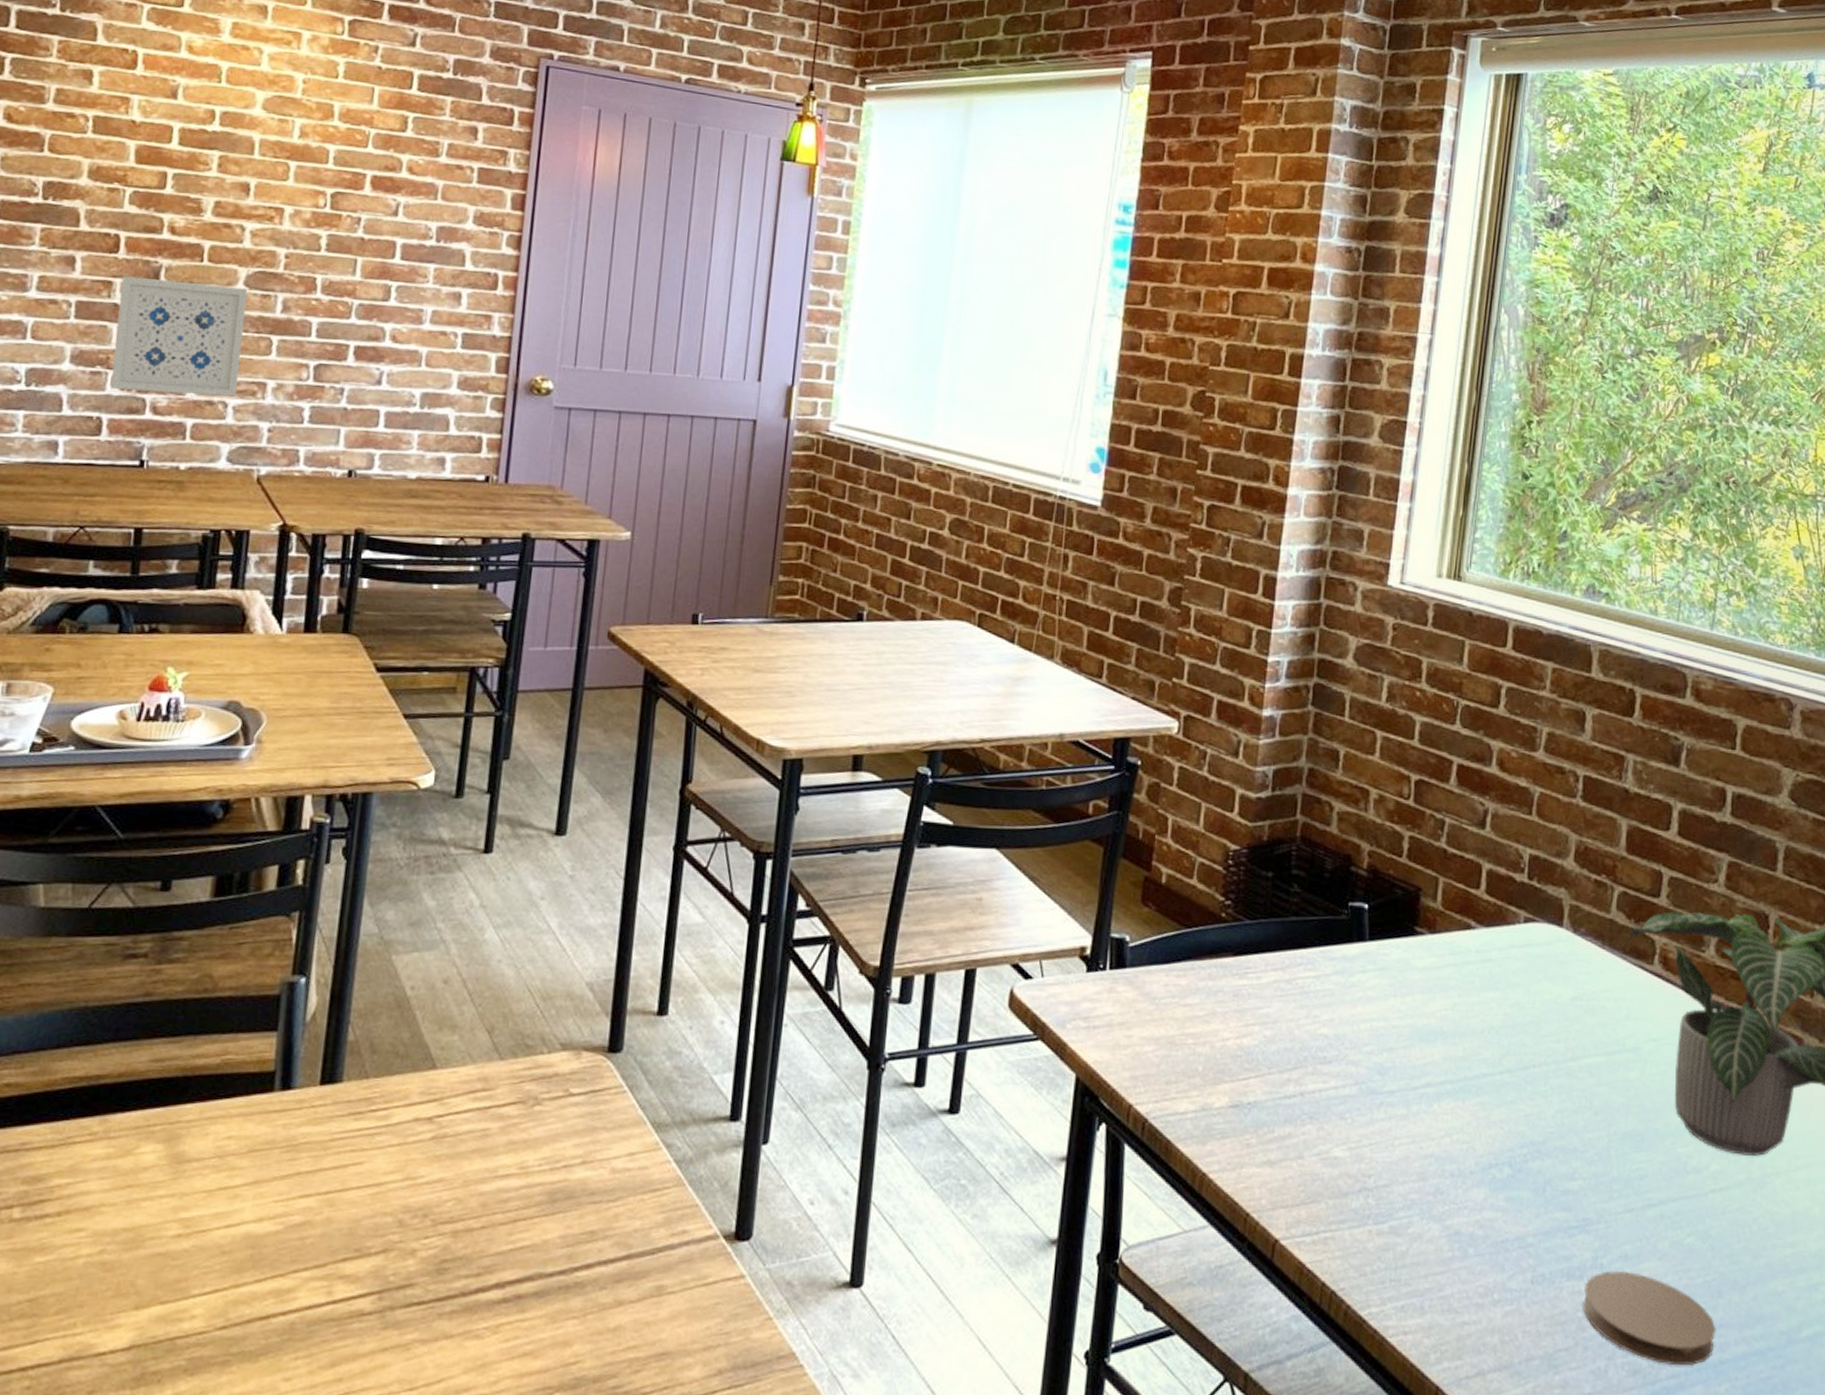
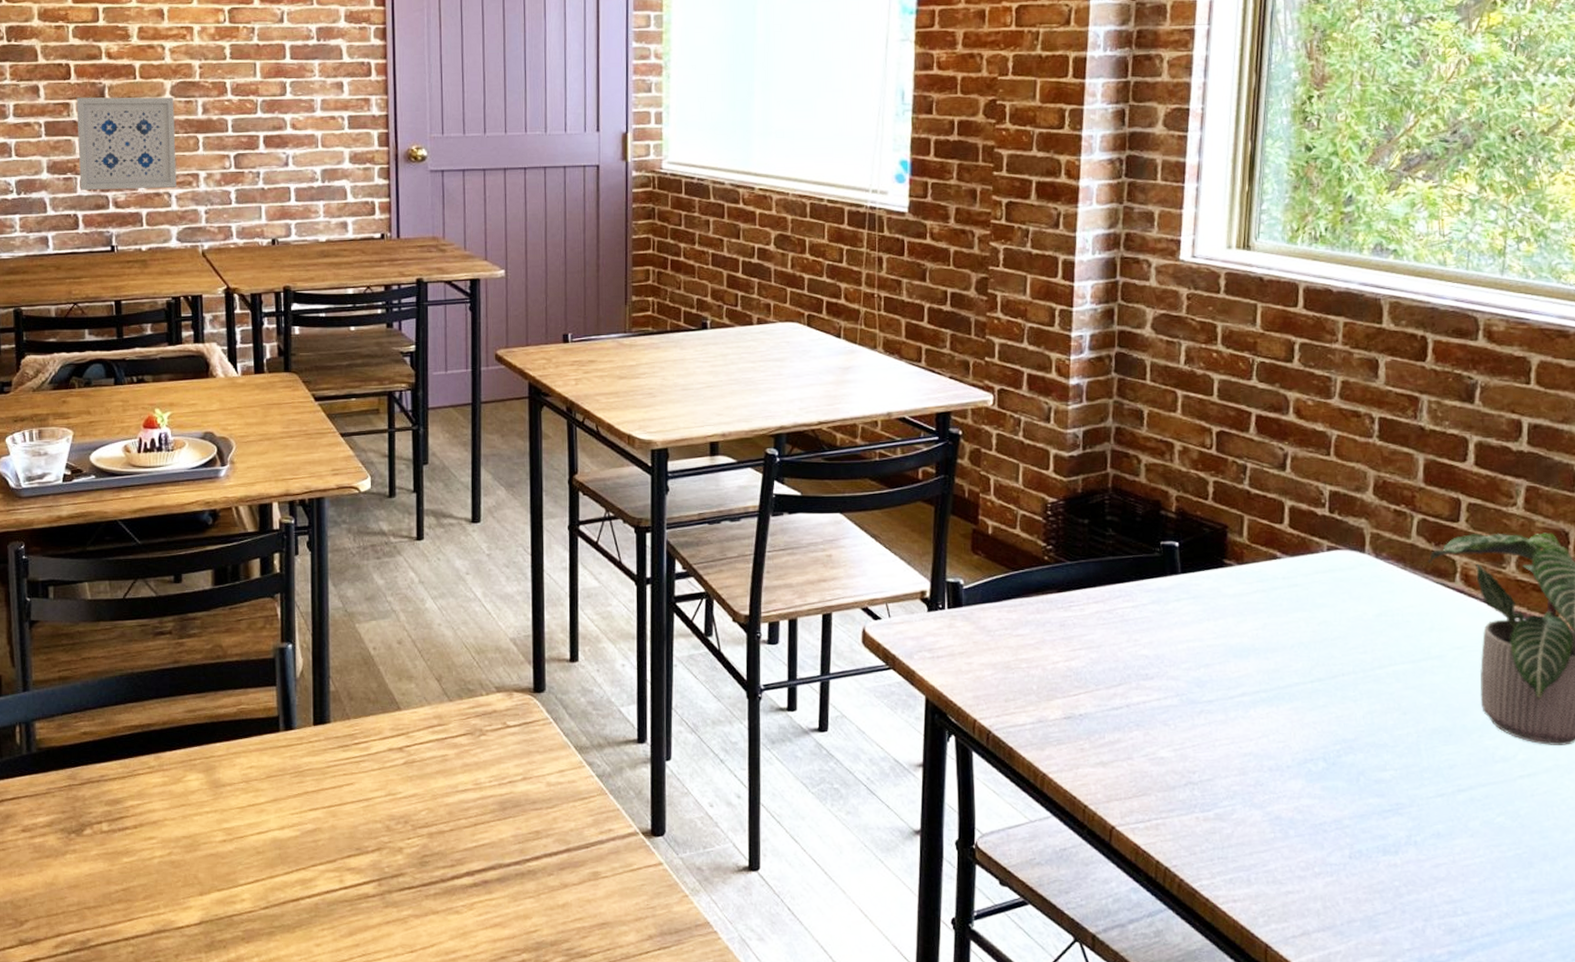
coaster: present [1583,1270,1716,1366] -> none [1399,846,1529,926]

